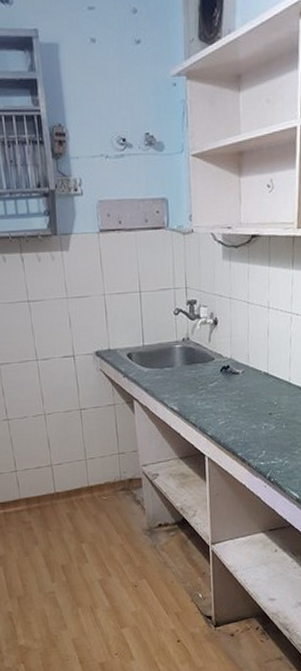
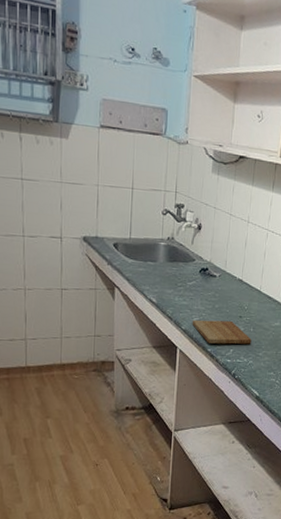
cutting board: none [218,419,285,447] -> present [192,319,252,344]

